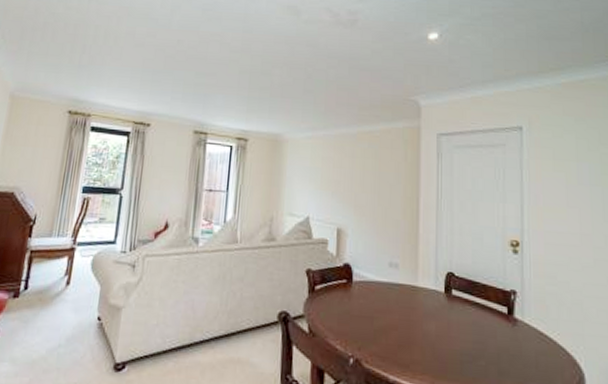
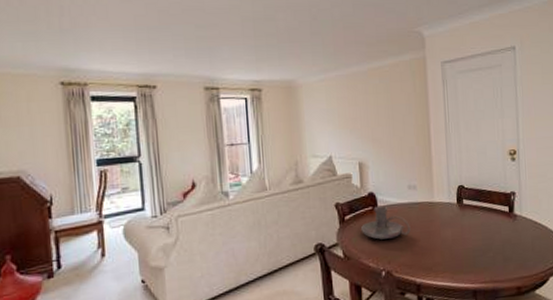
candle holder: none [332,280,388,321] -> present [361,205,411,240]

